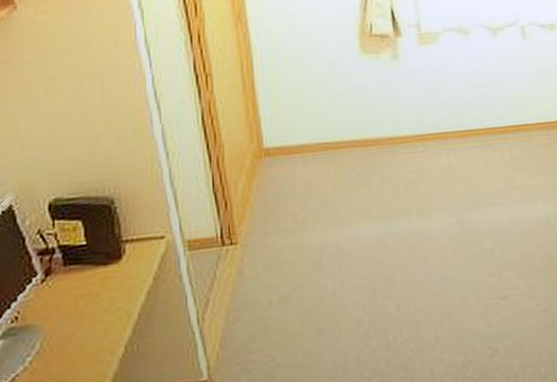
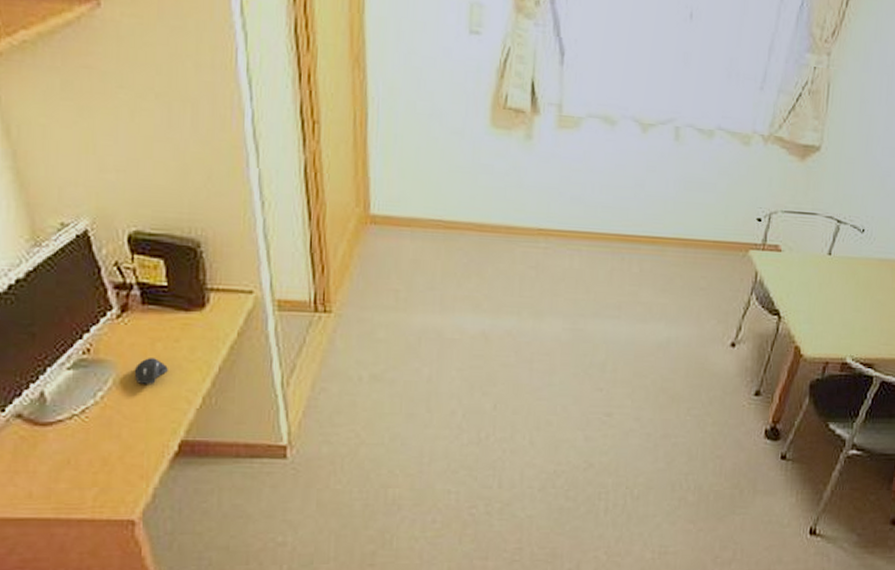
computer mouse: none [59,315,91,343] -> present [134,358,168,384]

